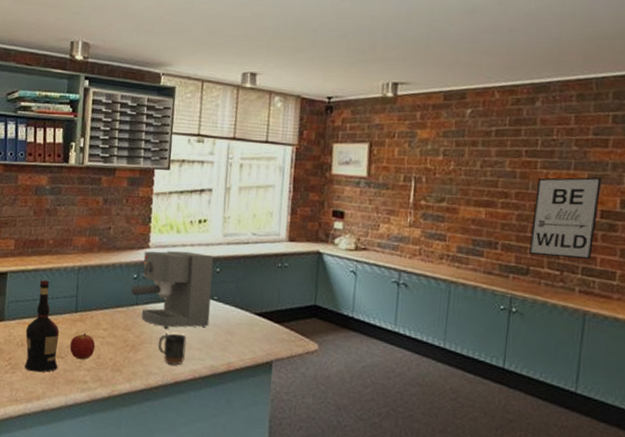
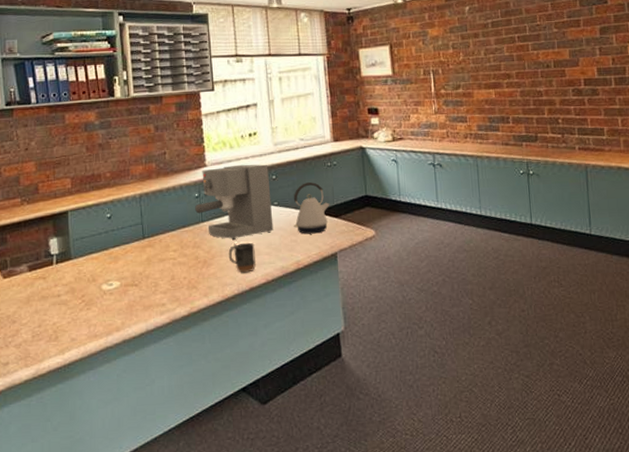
liquor: present [25,280,60,373] -> none [95,213,134,305]
apple: present [69,332,96,360] -> none [142,257,168,284]
kettle: none [230,281,274,338] -> present [293,182,330,234]
wall art: present [529,177,602,259] -> none [531,52,583,124]

